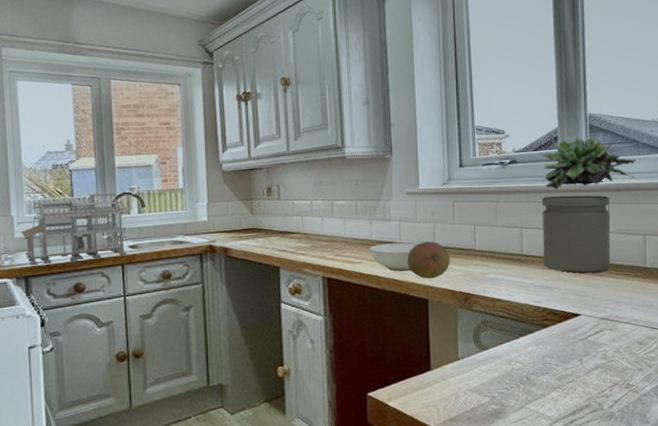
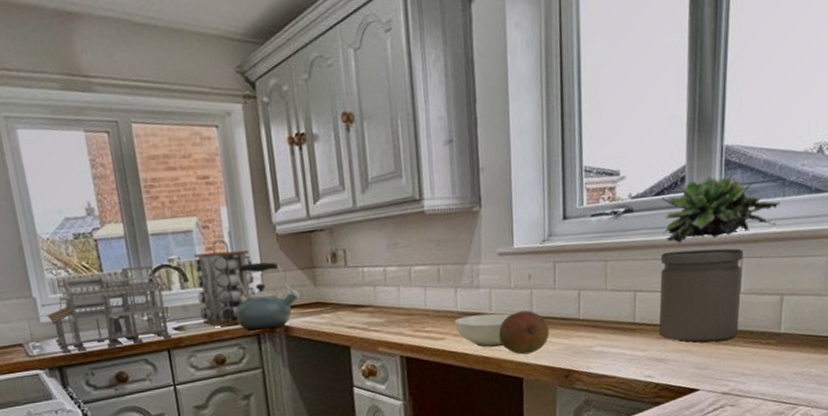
spice rack: none [150,172,202,247] -> present [193,238,256,327]
kettle: none [183,193,240,250] -> present [235,262,301,331]

